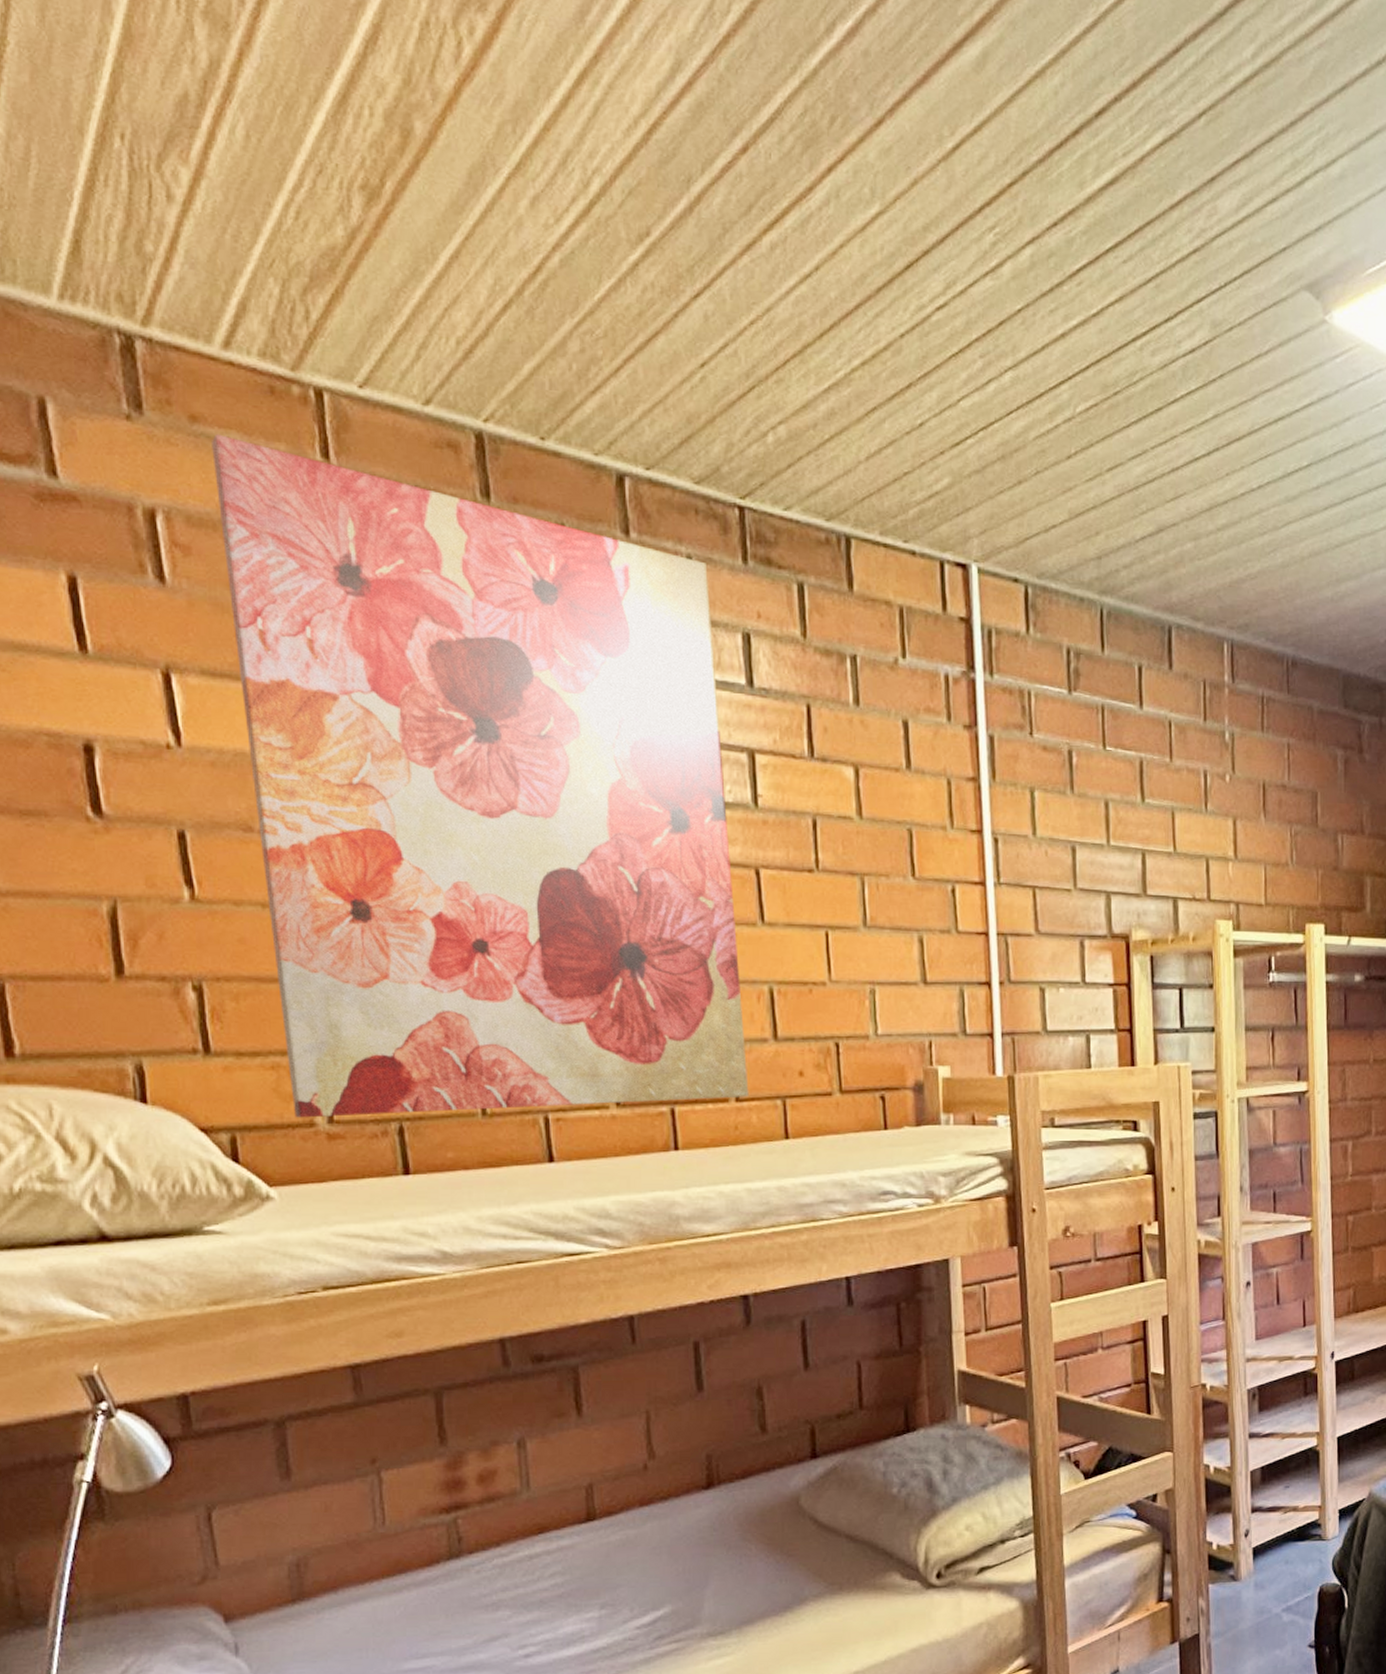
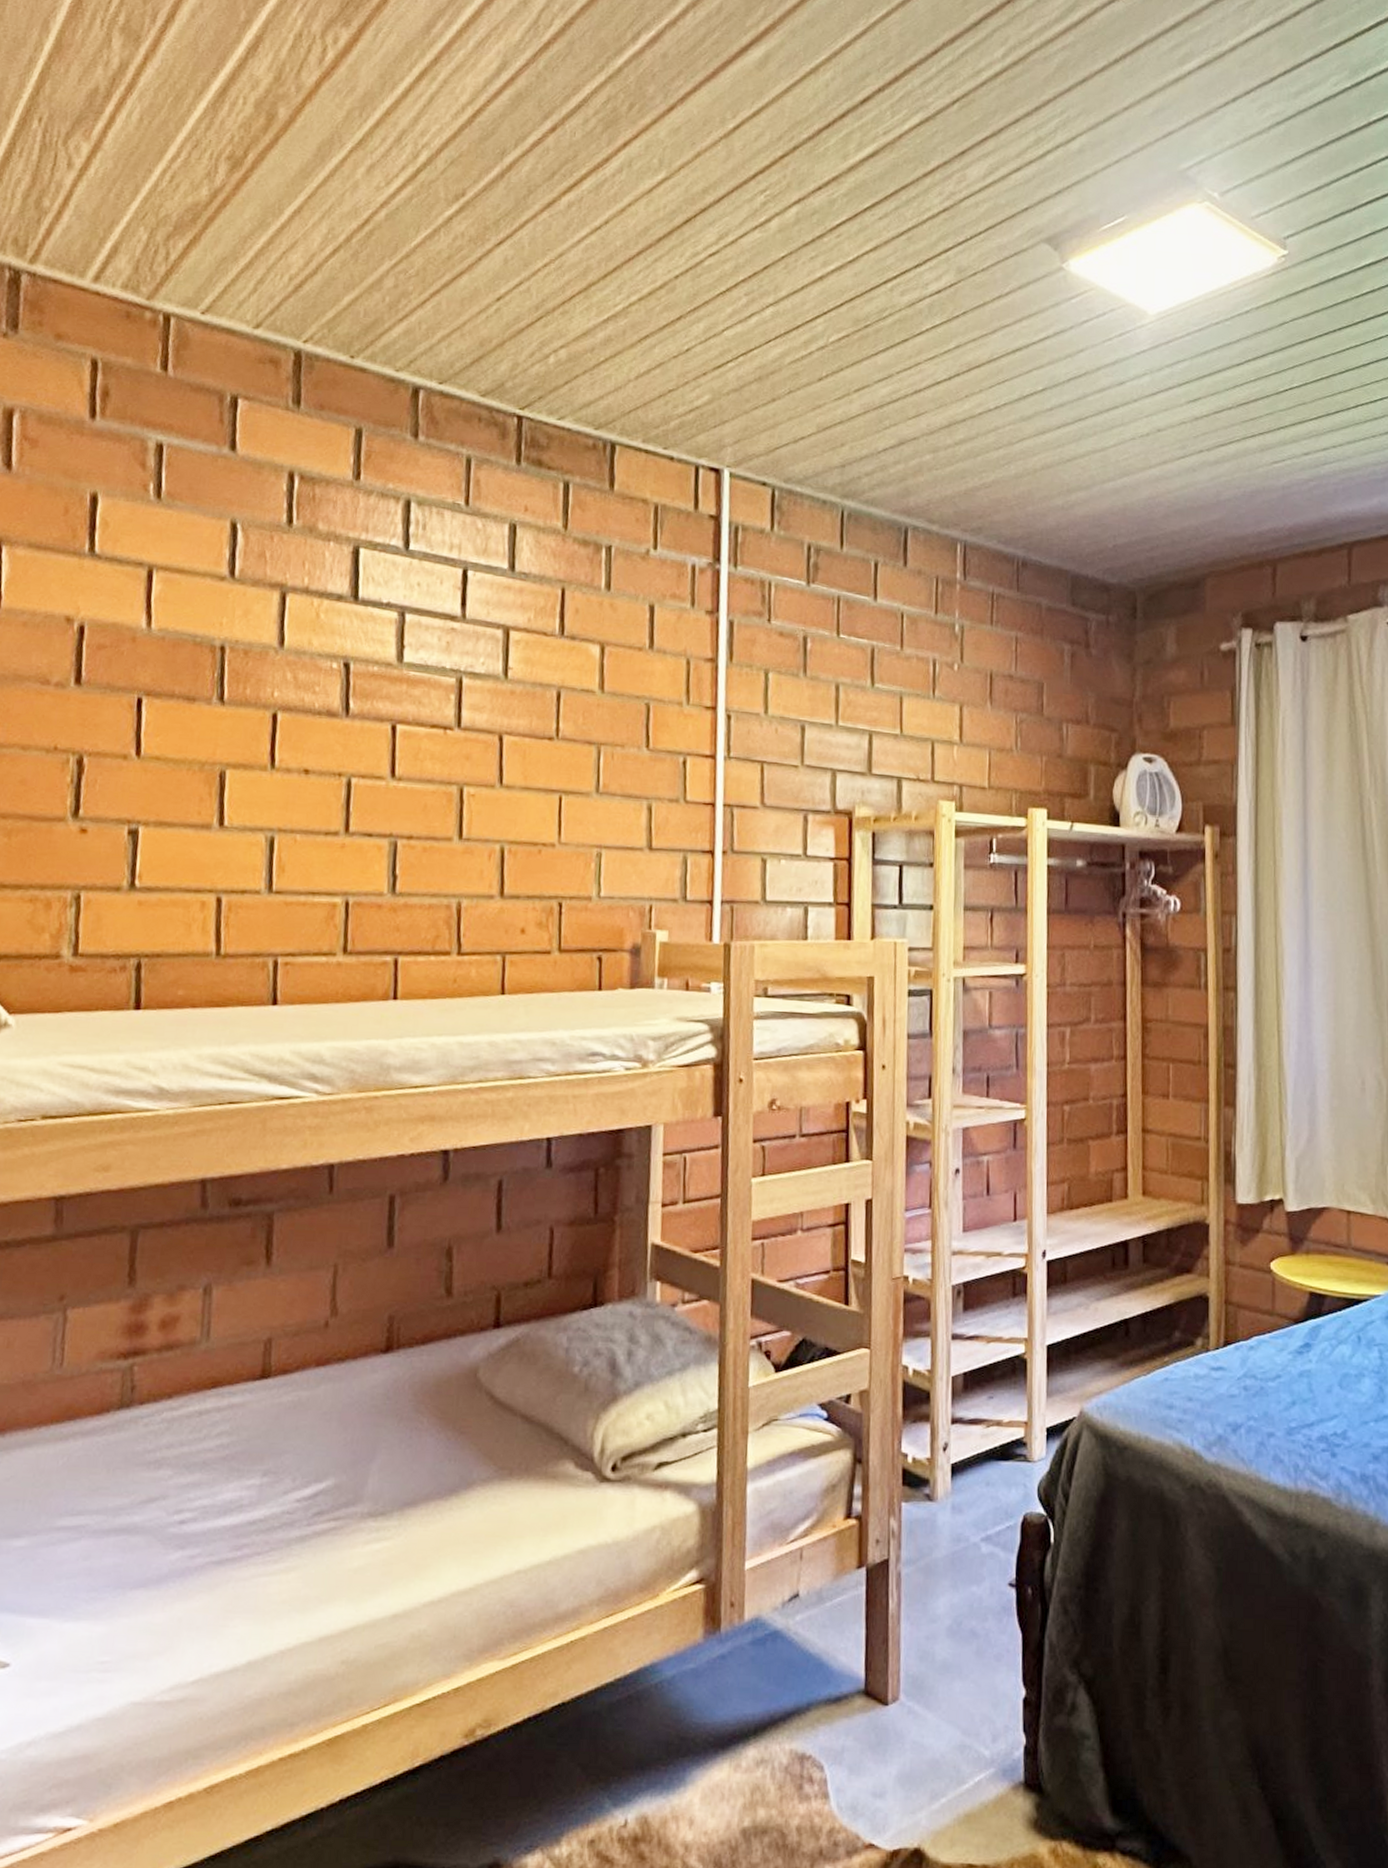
wall art: present [212,434,749,1118] -> none [43,349,484,952]

